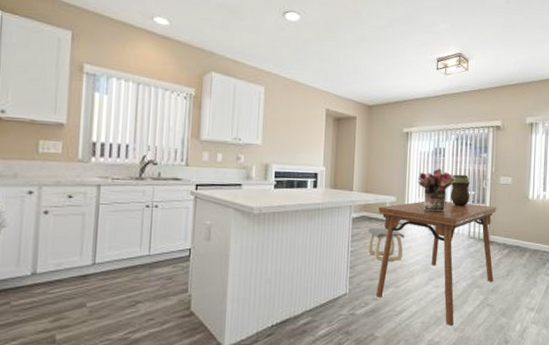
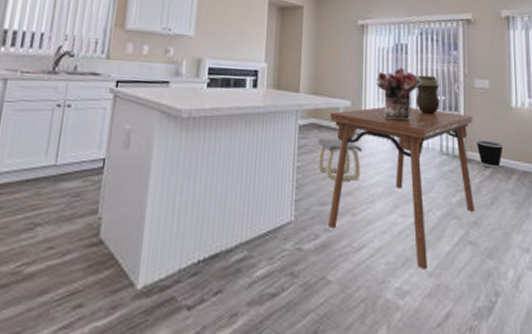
wastebasket: none [497,225,520,248] -> present [475,139,504,168]

